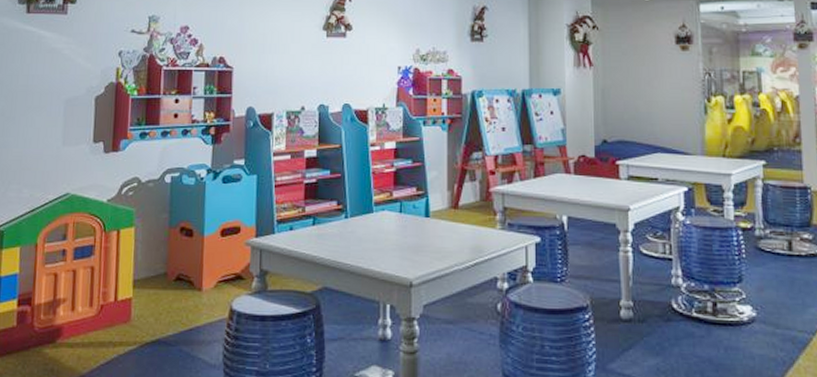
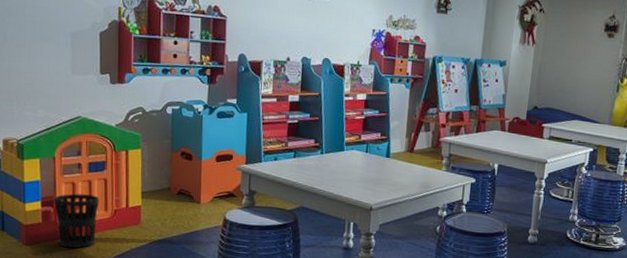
wastebasket: none [31,287,84,358] -> present [54,193,99,248]

